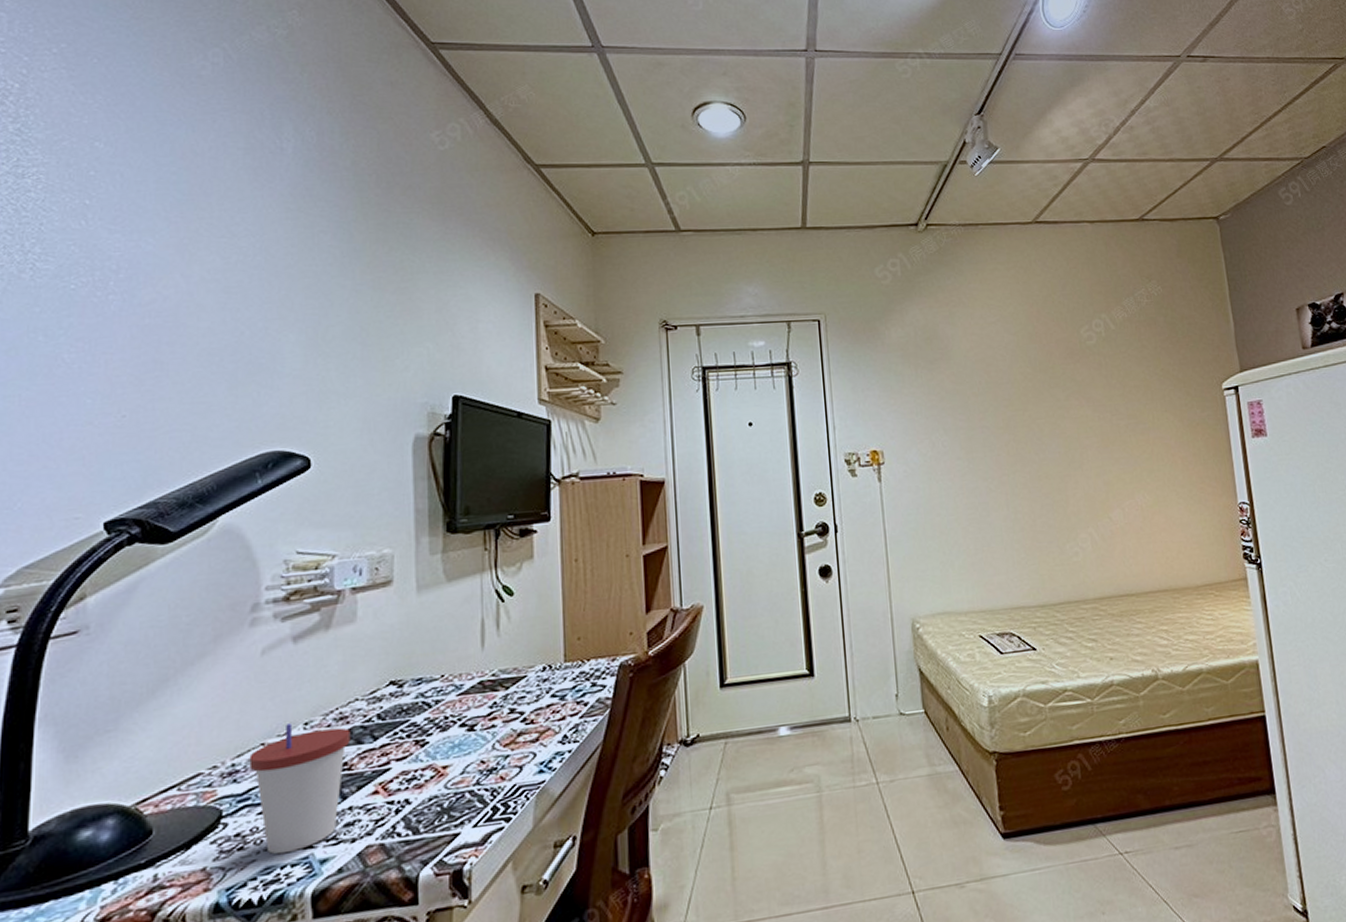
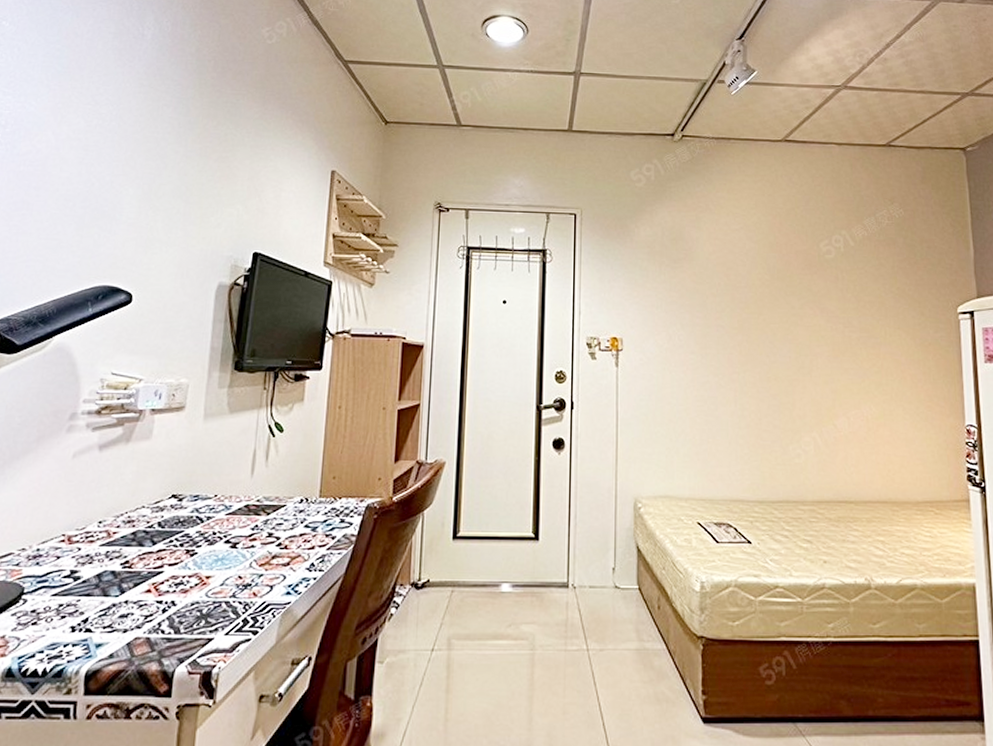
cup: present [249,723,351,855] -> none [50,520,135,634]

